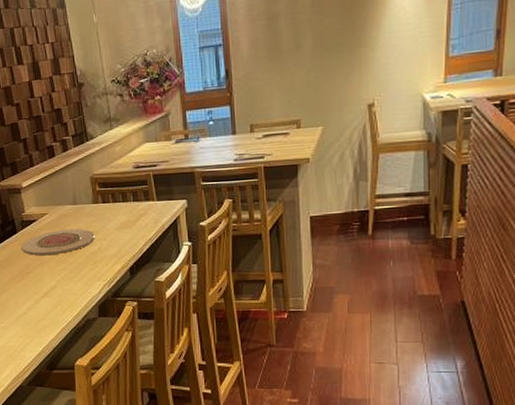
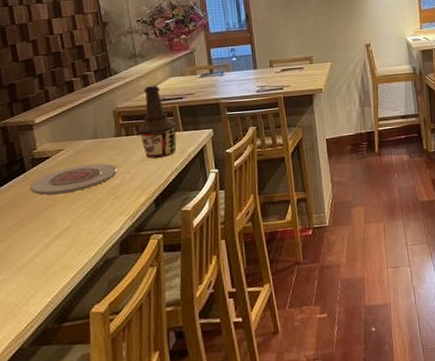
bottle: none [114,151,151,227] -> present [138,85,177,159]

